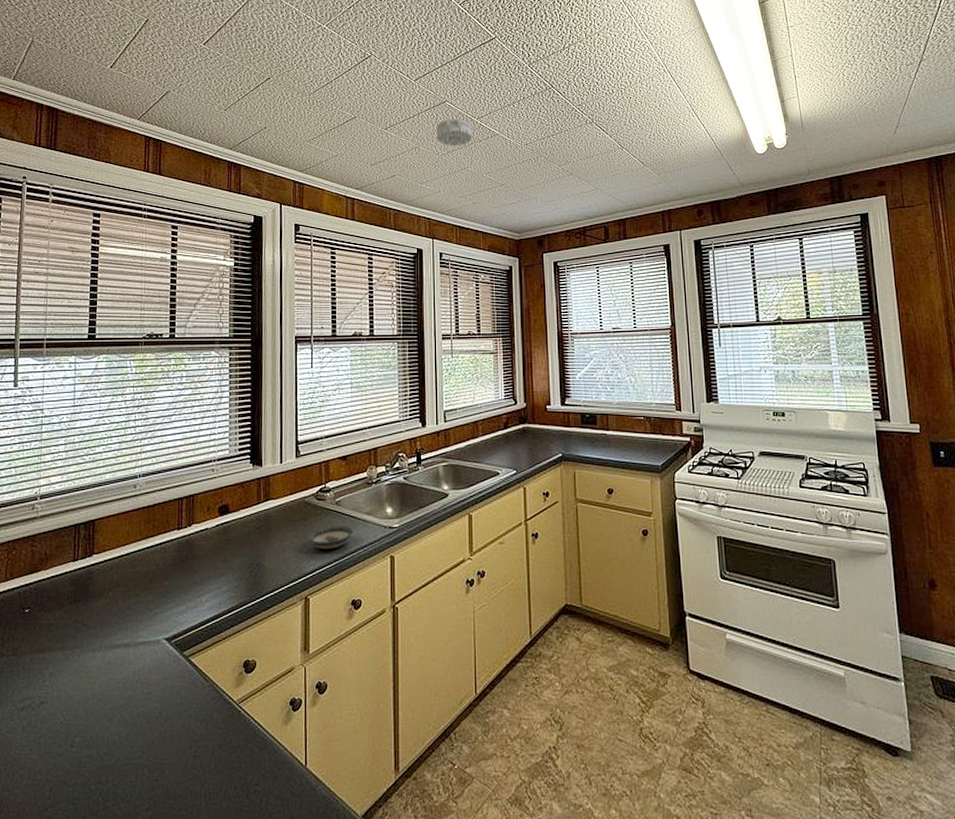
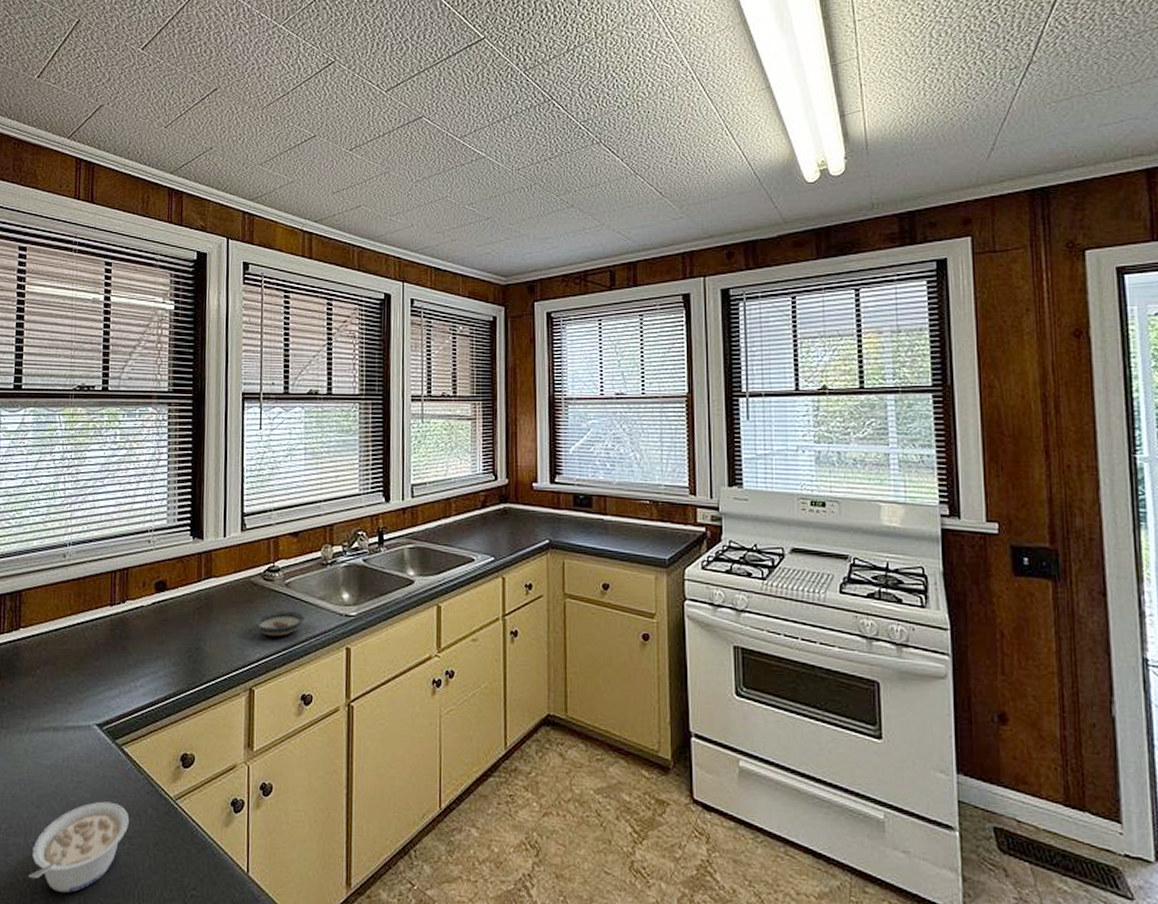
legume: none [101,710,197,798] -> present [28,801,130,893]
smoke detector: present [436,118,472,146] -> none [410,137,453,171]

